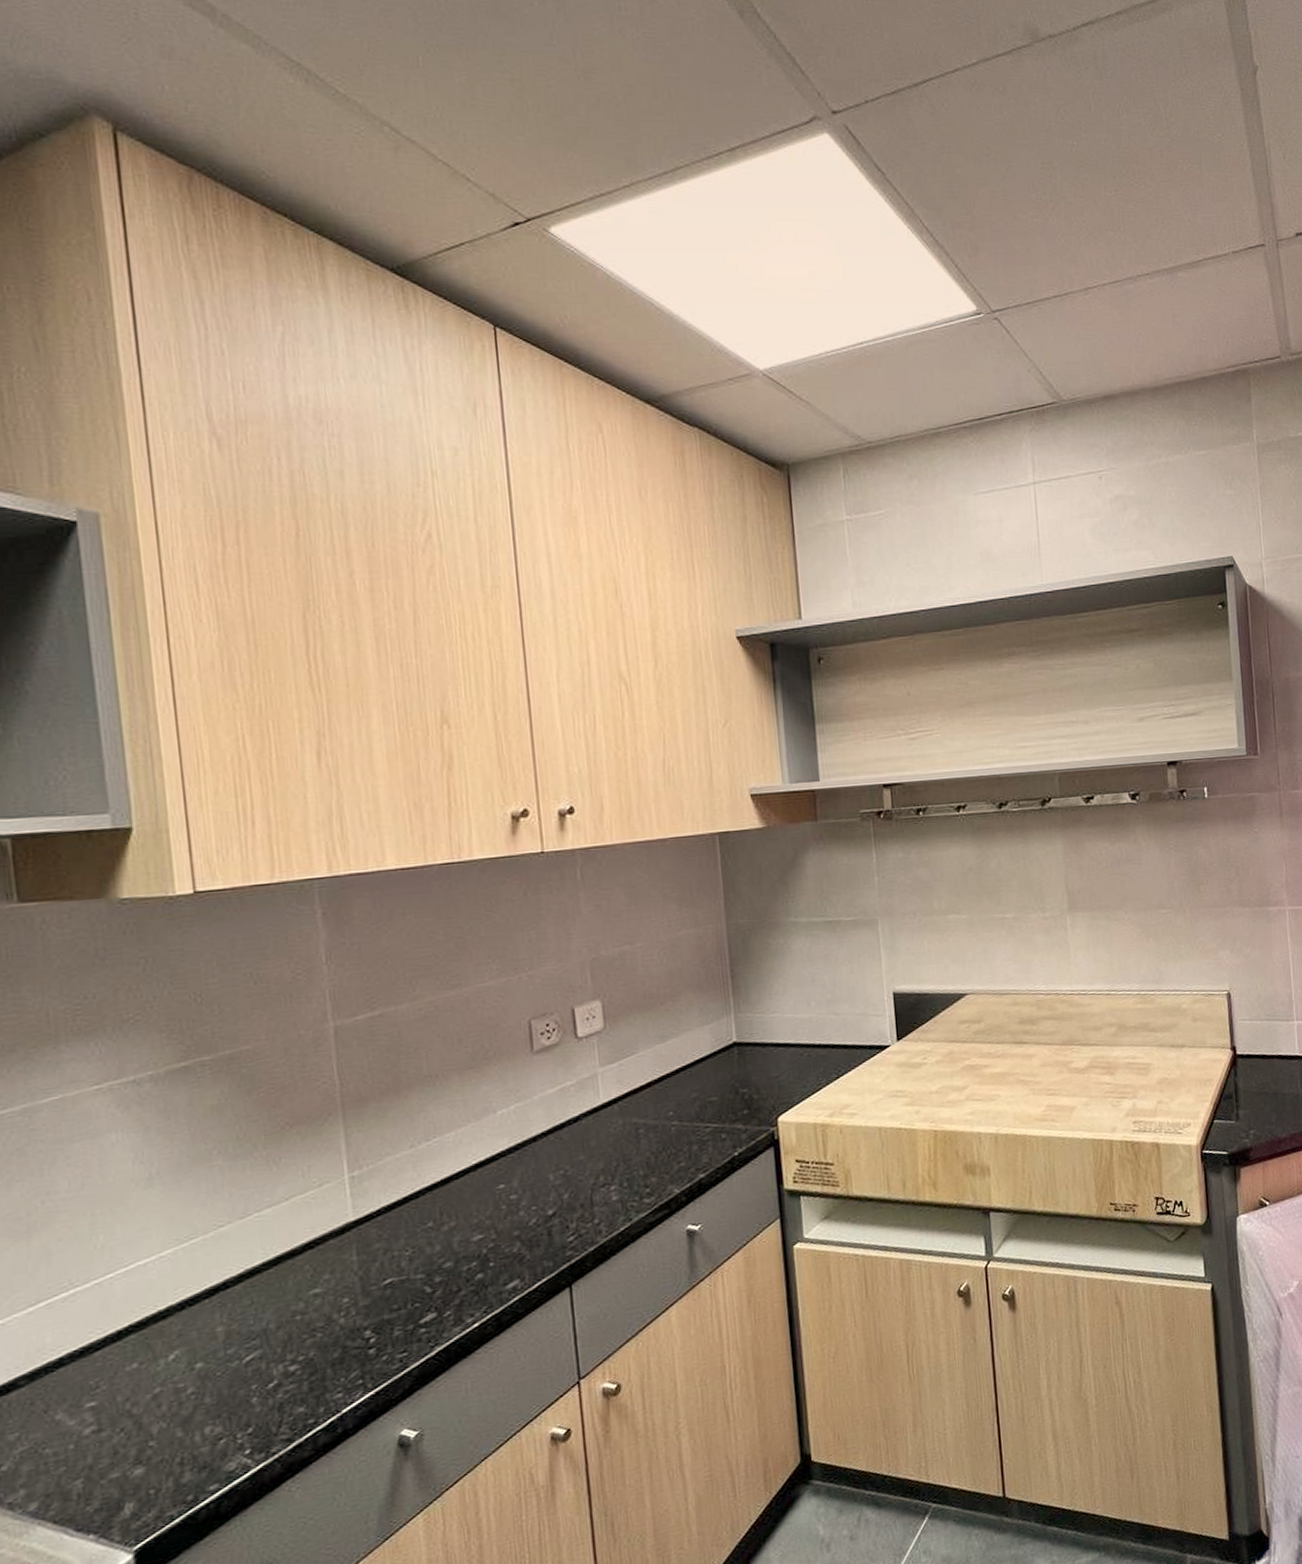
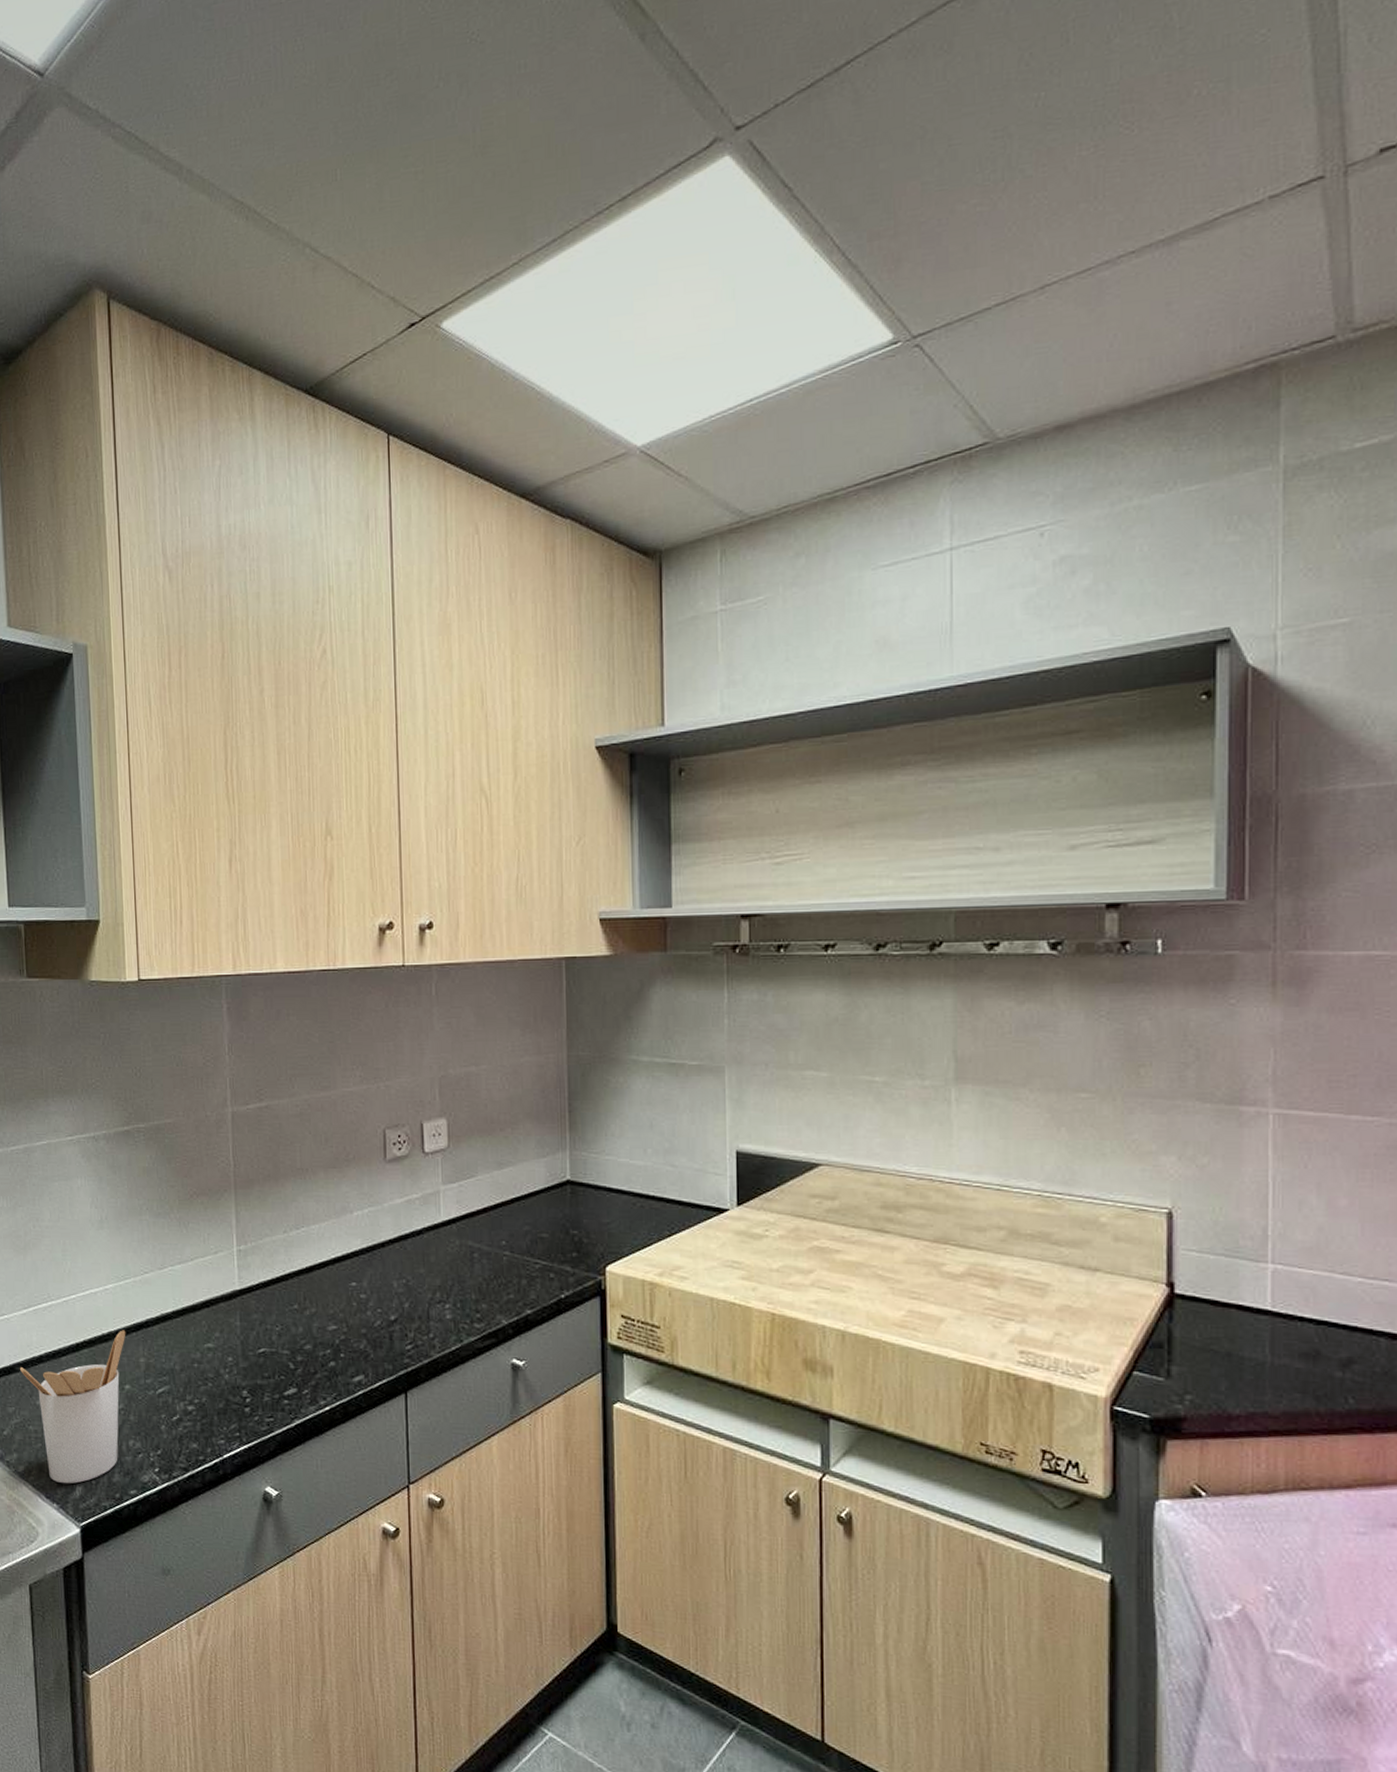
utensil holder: none [26,1299,193,1508] -> present [20,1330,125,1484]

